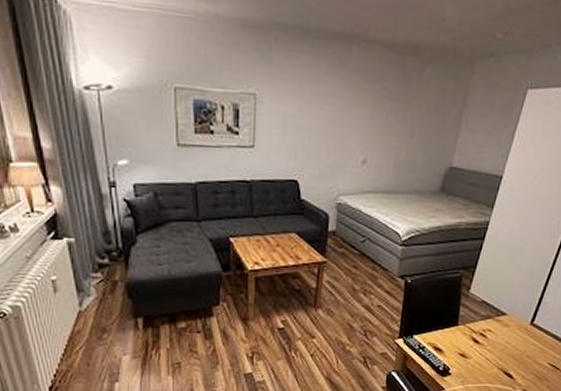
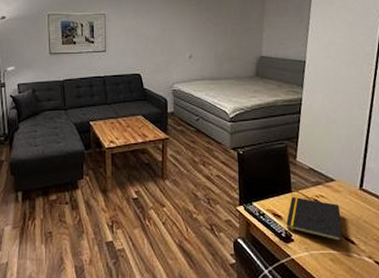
notepad: none [446,330,506,376] -> present [286,196,342,242]

